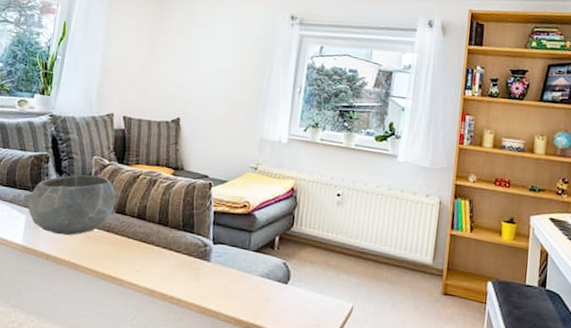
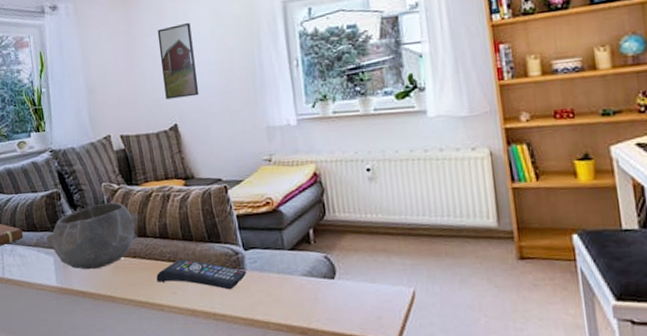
remote control: none [124,241,211,278] -> present [156,259,247,290]
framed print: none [175,30,215,98] -> present [157,22,199,100]

